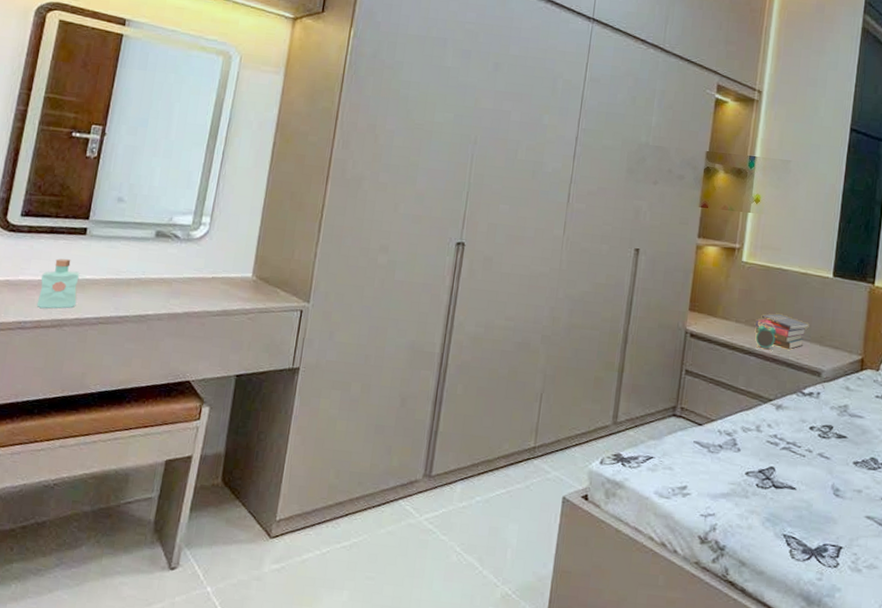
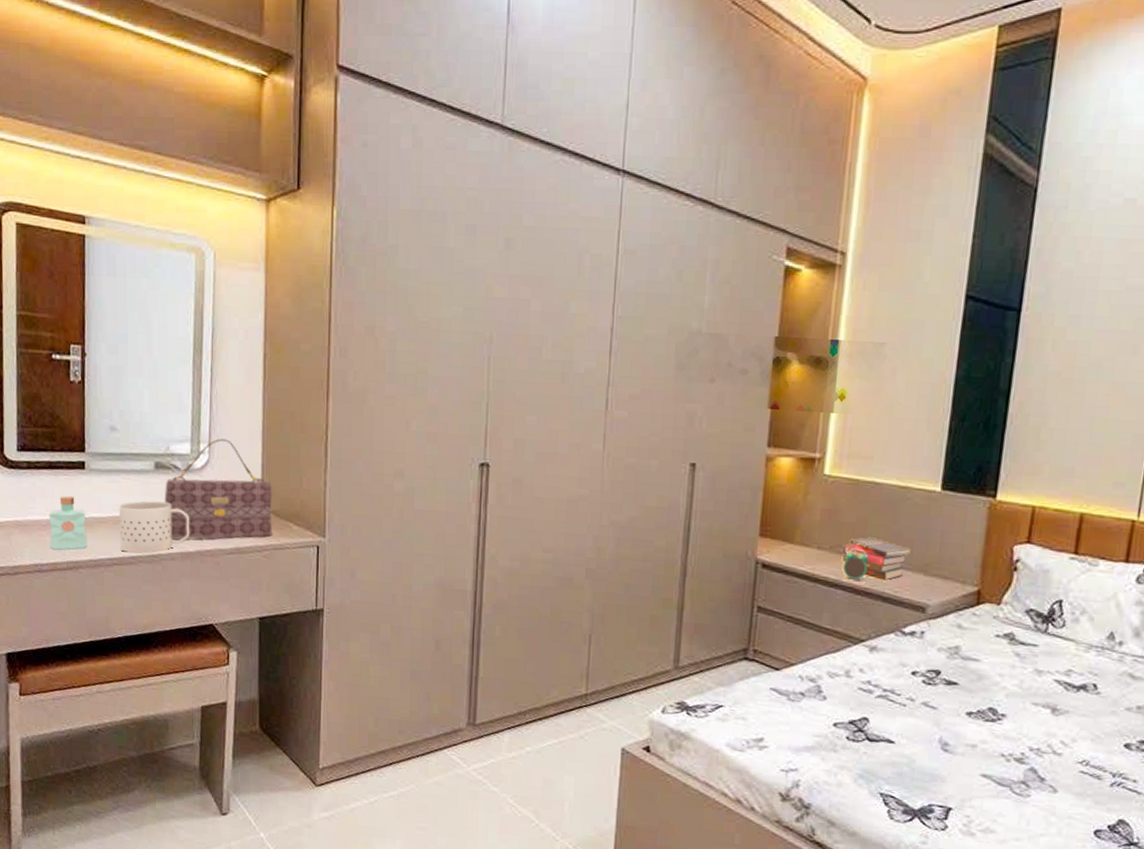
mug: none [108,265,182,314] -> present [118,500,190,554]
handbag: none [159,212,266,302] -> present [164,438,272,540]

